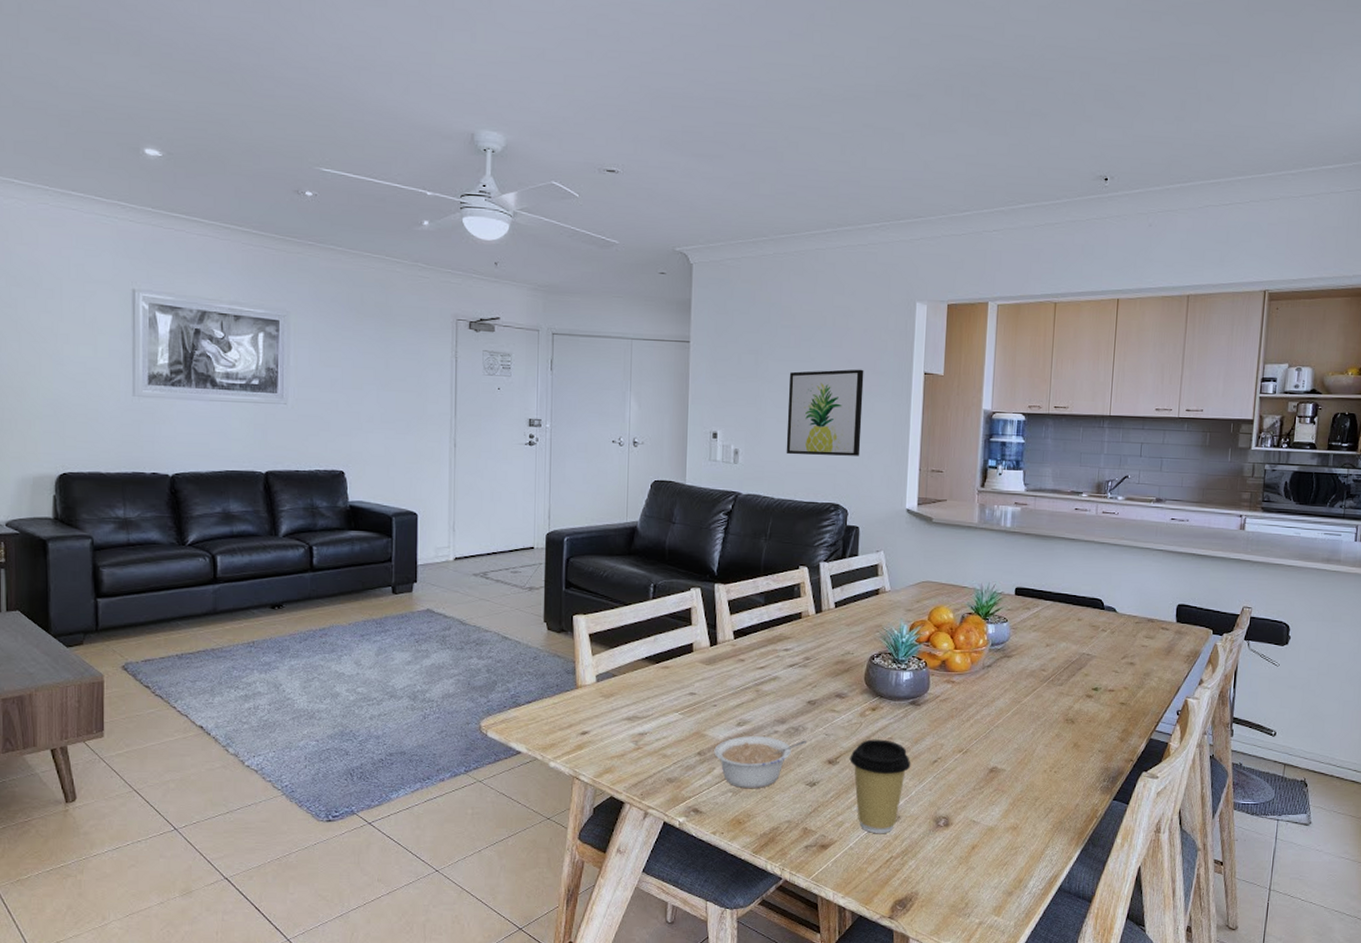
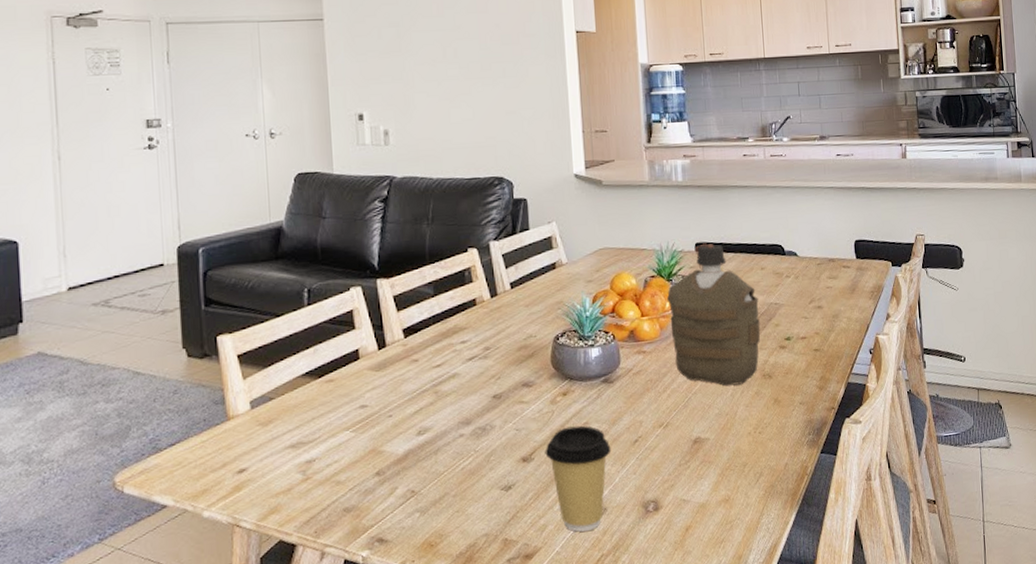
legume: present [714,736,808,788] -> none [394,439,498,506]
wall art: present [786,369,864,456] -> none [435,33,520,130]
water bottle: none [980,588,1071,725] -> present [666,243,761,386]

